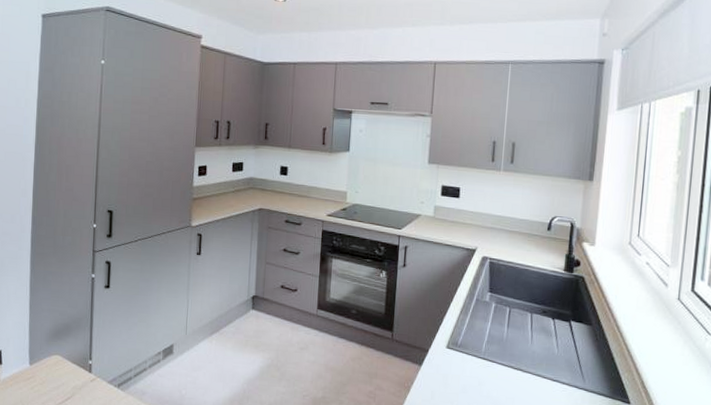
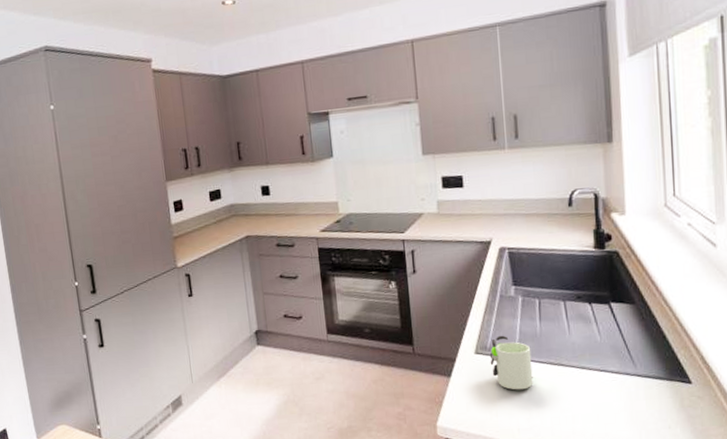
mug: none [458,335,496,387] -> present [489,335,533,390]

